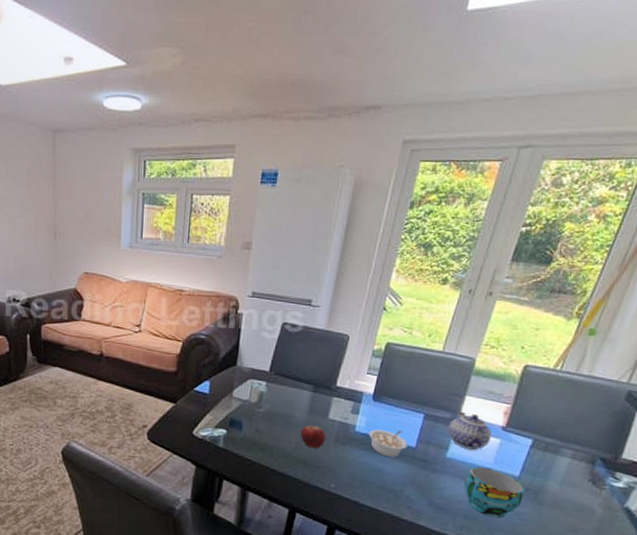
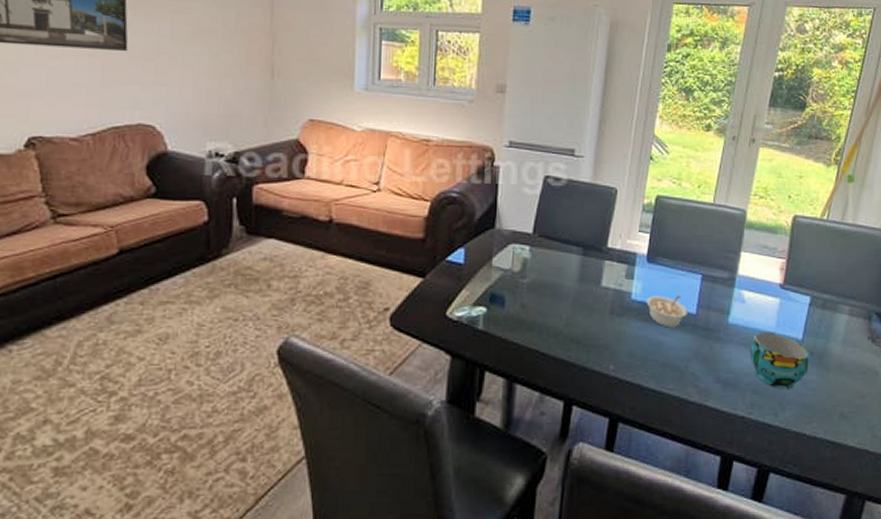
fruit: present [300,425,326,449] -> none [571,295,600,323]
teapot: present [448,411,492,450] -> none [727,269,771,312]

